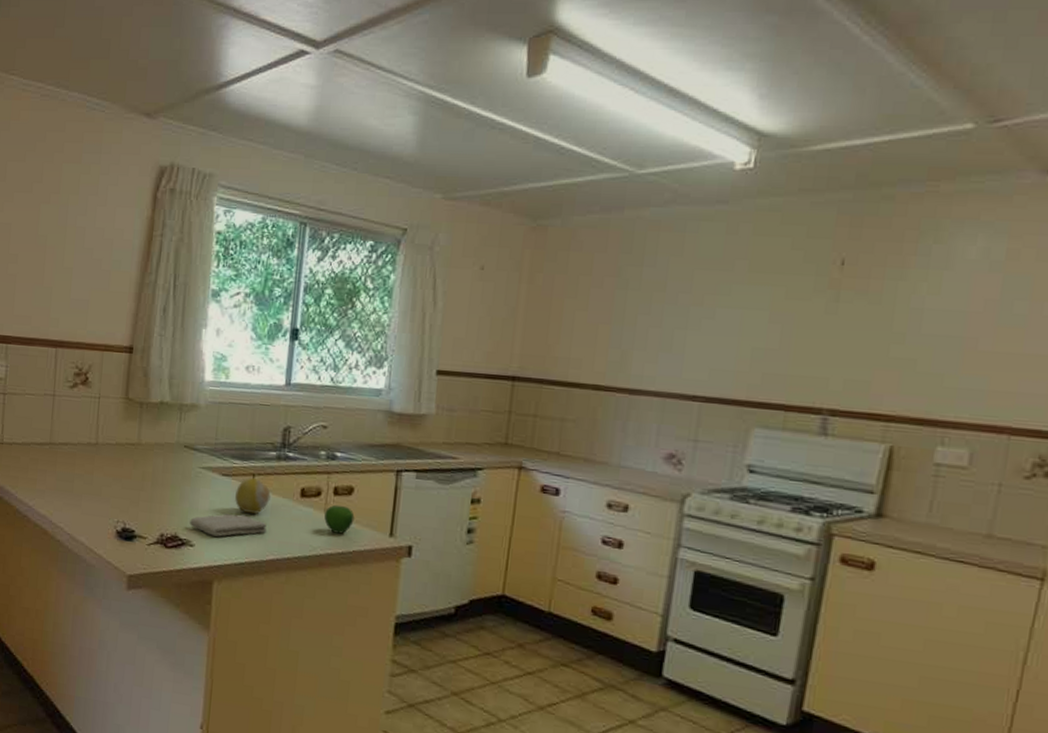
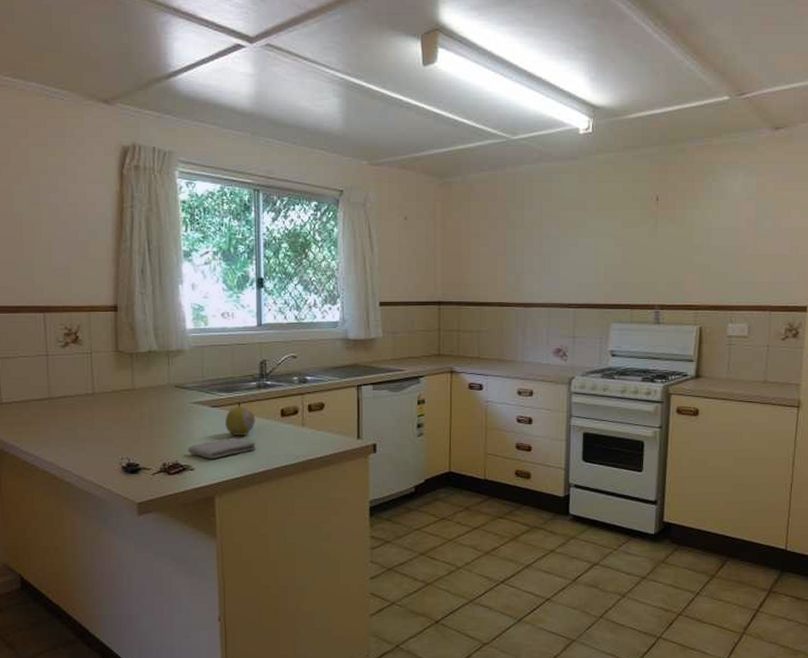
apple: present [324,504,355,534] -> none [303,419,328,442]

